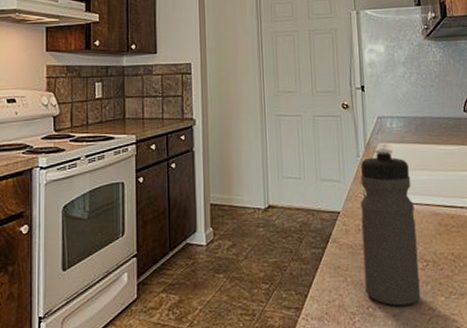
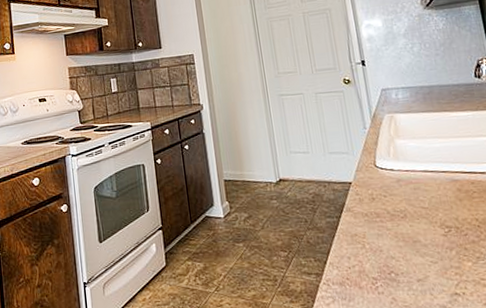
water bottle: present [360,149,421,306] -> none [368,119,446,272]

